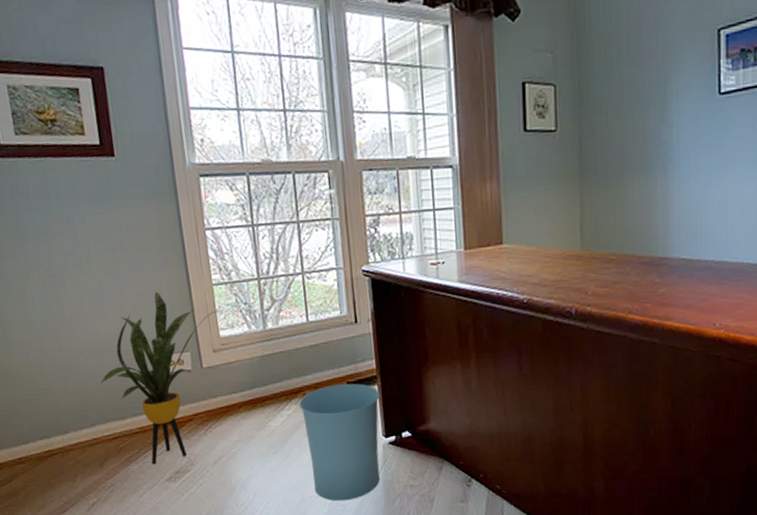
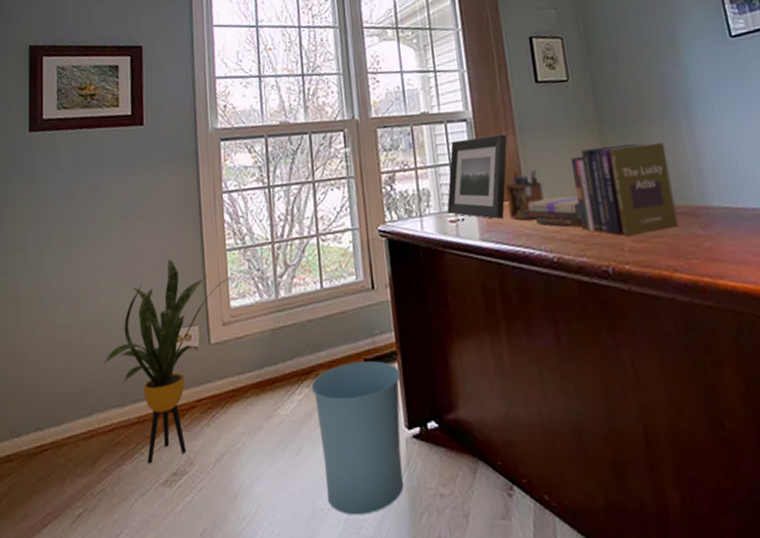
picture frame: none [428,182,492,264] -> present [447,134,508,220]
desk organizer: none [486,218,521,265] -> present [506,170,544,220]
books: none [500,243,554,273] -> present [522,195,583,228]
books: none [550,196,639,282] -> present [571,142,679,237]

